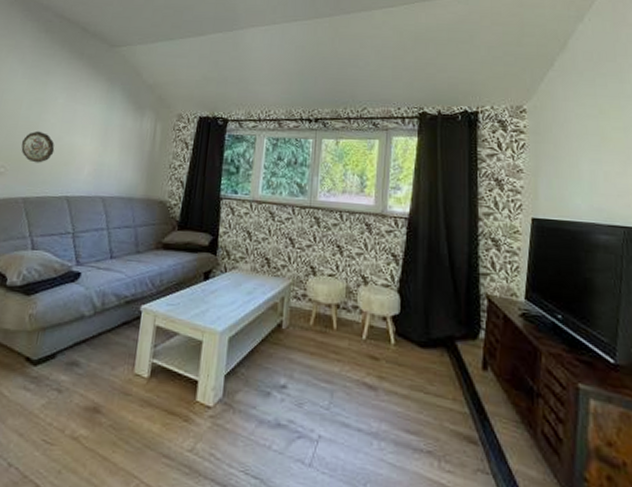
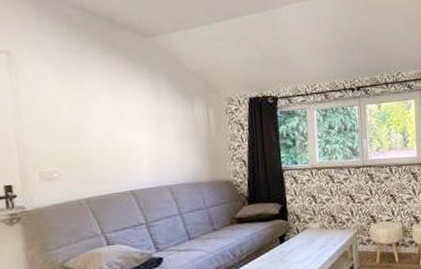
decorative plate: present [21,131,55,163] -> none [69,131,108,163]

